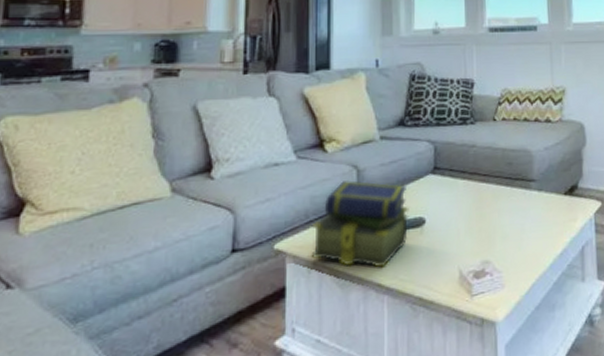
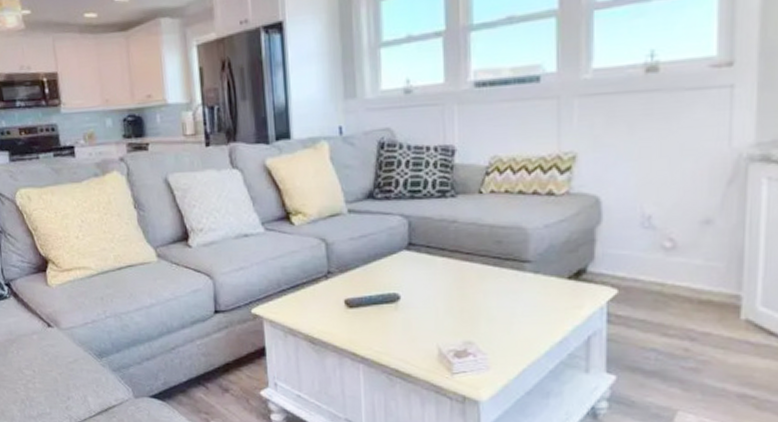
stack of books: present [311,180,409,268] -> none [285,253,383,338]

